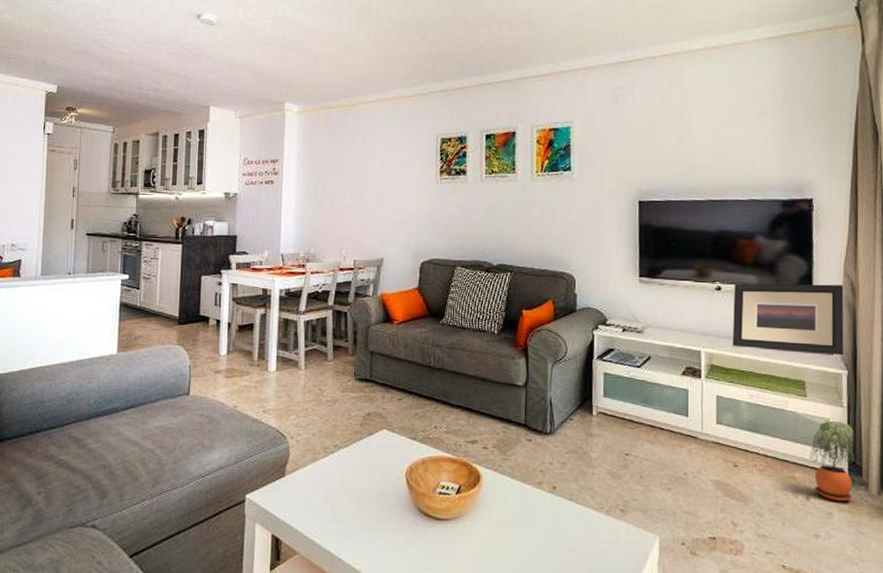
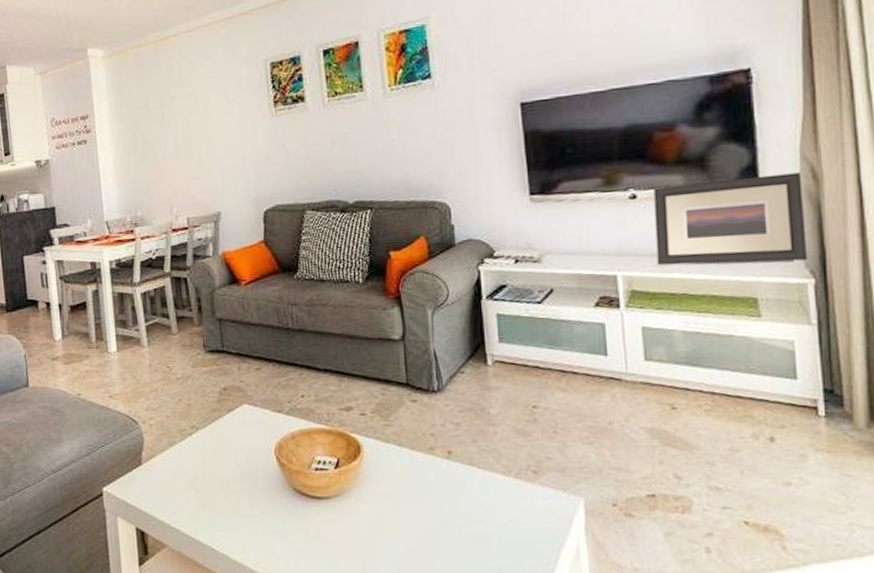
potted plant: present [810,420,855,502] -> none [771,342,834,440]

